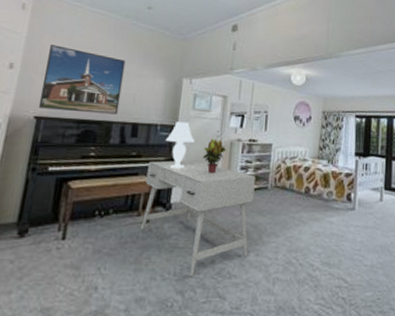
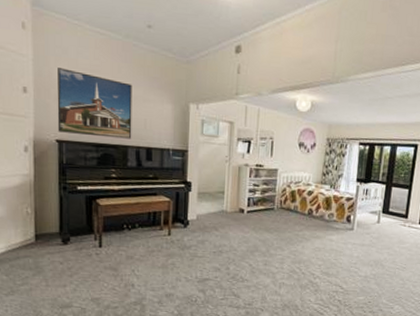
desk: present [140,160,255,277] -> none [163,182,263,280]
table lamp: present [165,121,194,169] -> none [178,146,205,191]
potted plant: present [202,138,227,174] -> none [213,163,236,195]

